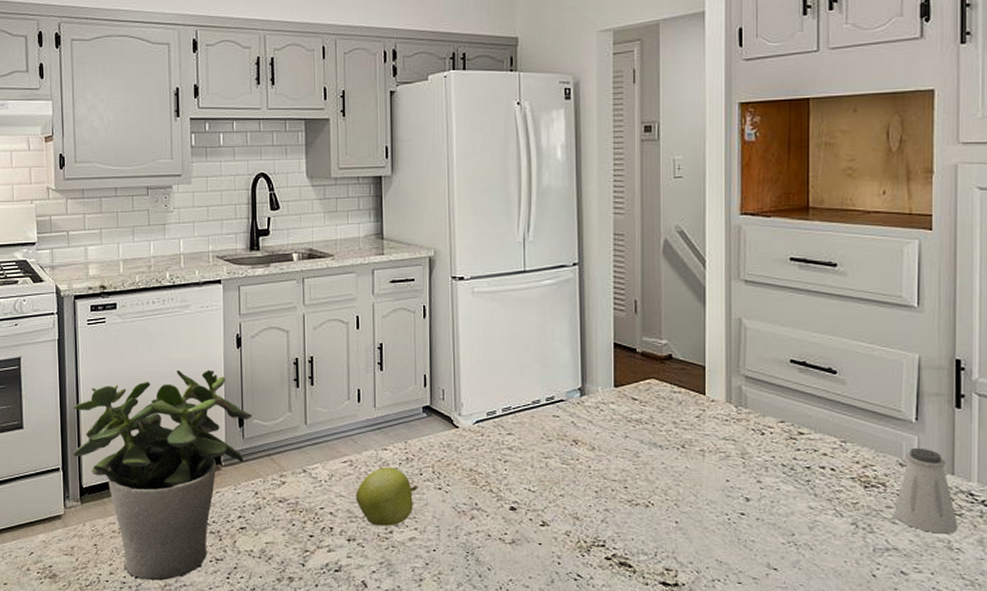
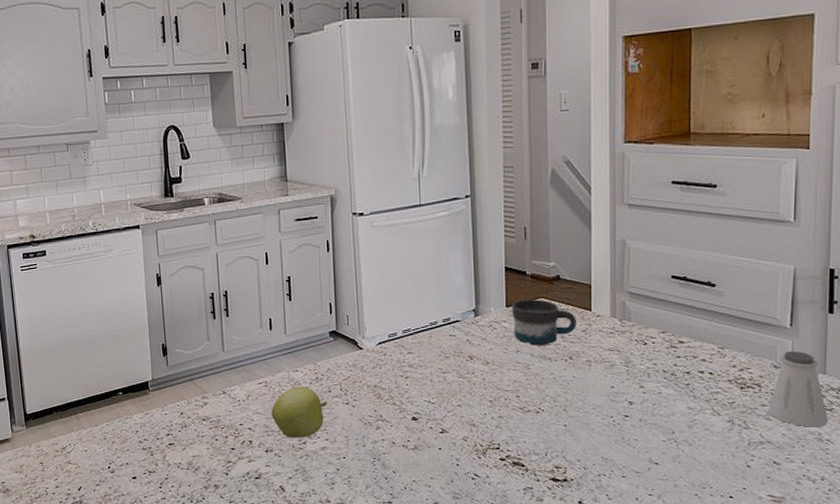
potted plant: present [73,369,253,581] -> none [14,306,175,492]
mug: none [621,379,689,431] -> present [512,298,576,346]

